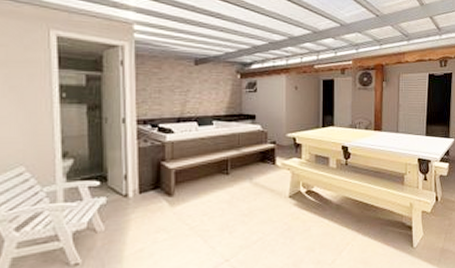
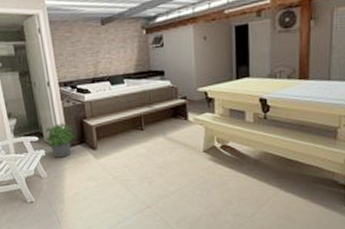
potted plant: none [110,165,149,206] -> present [45,123,76,158]

